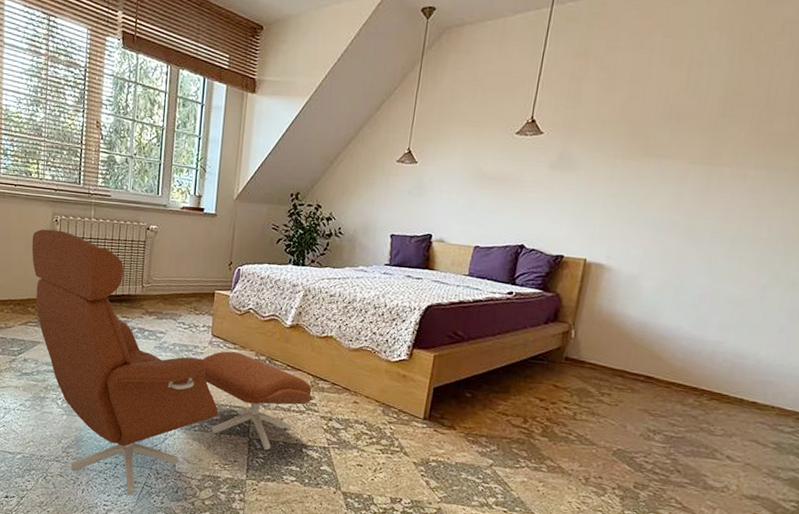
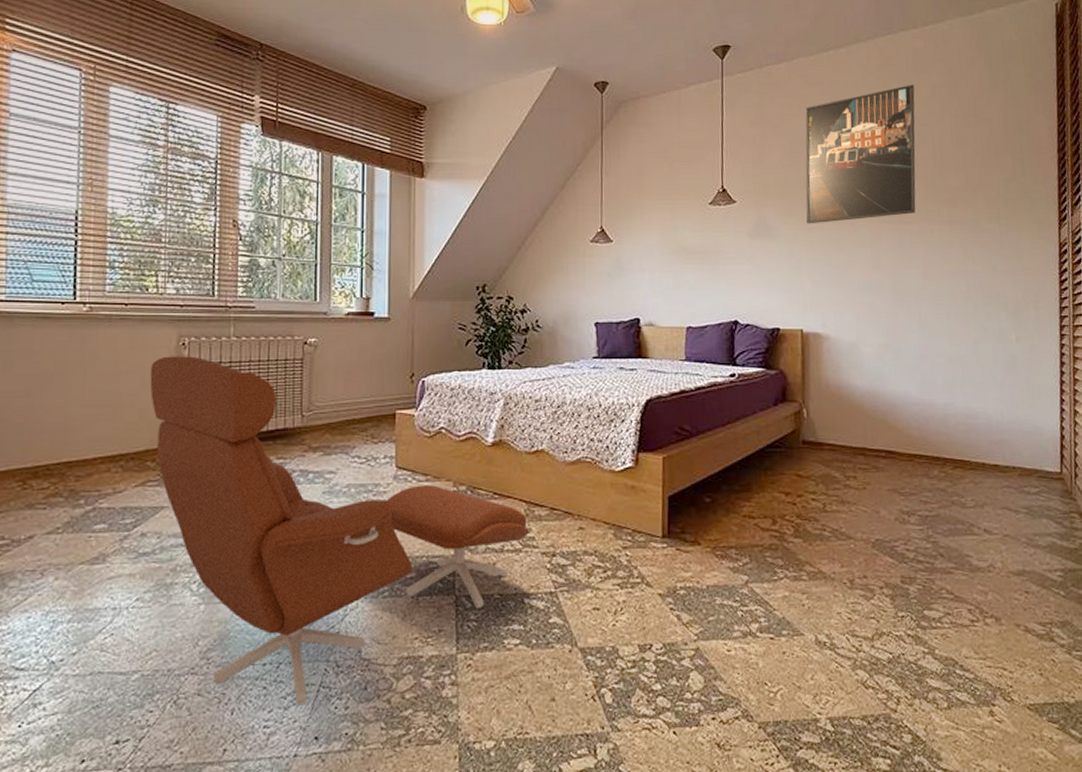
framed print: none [612,19,763,160] -> present [805,84,916,224]

